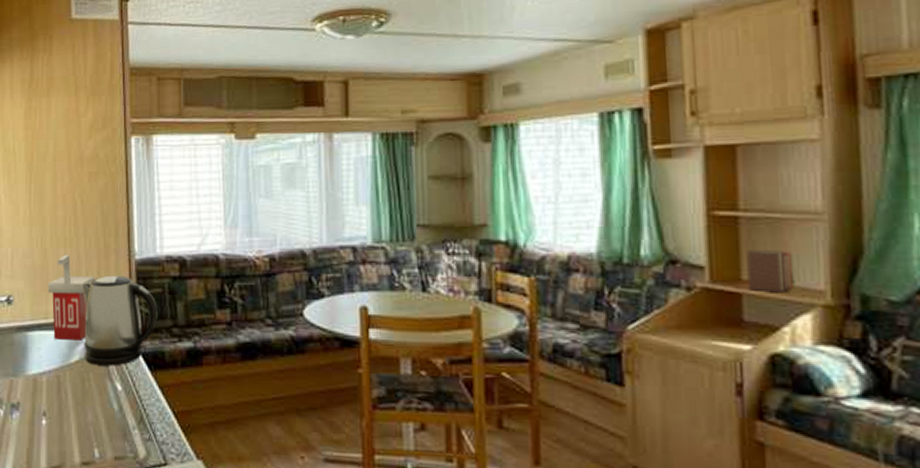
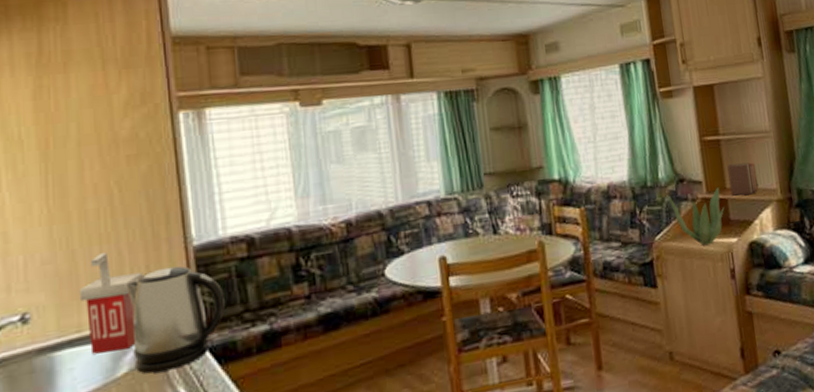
plant: none [649,276,736,347] -> present [666,187,725,246]

